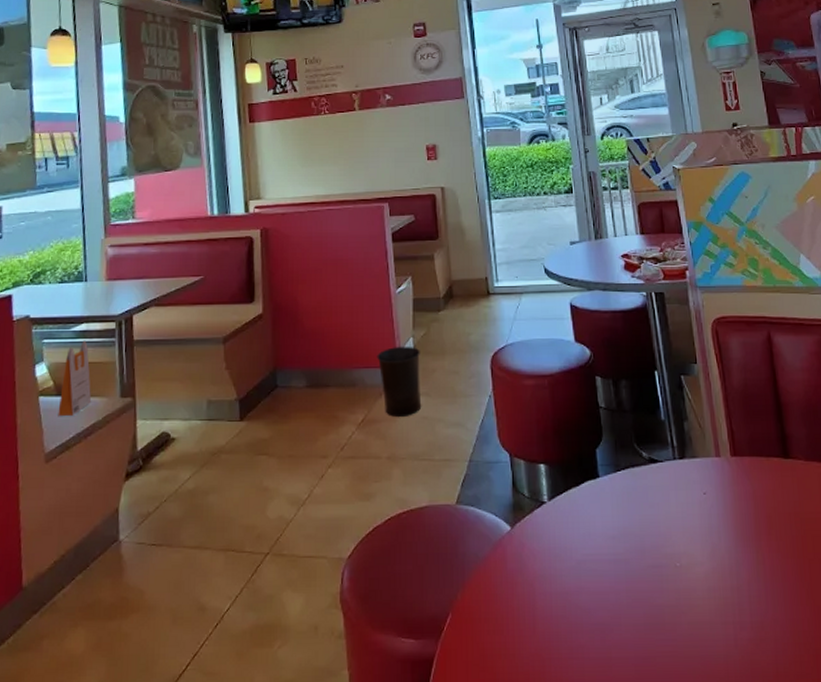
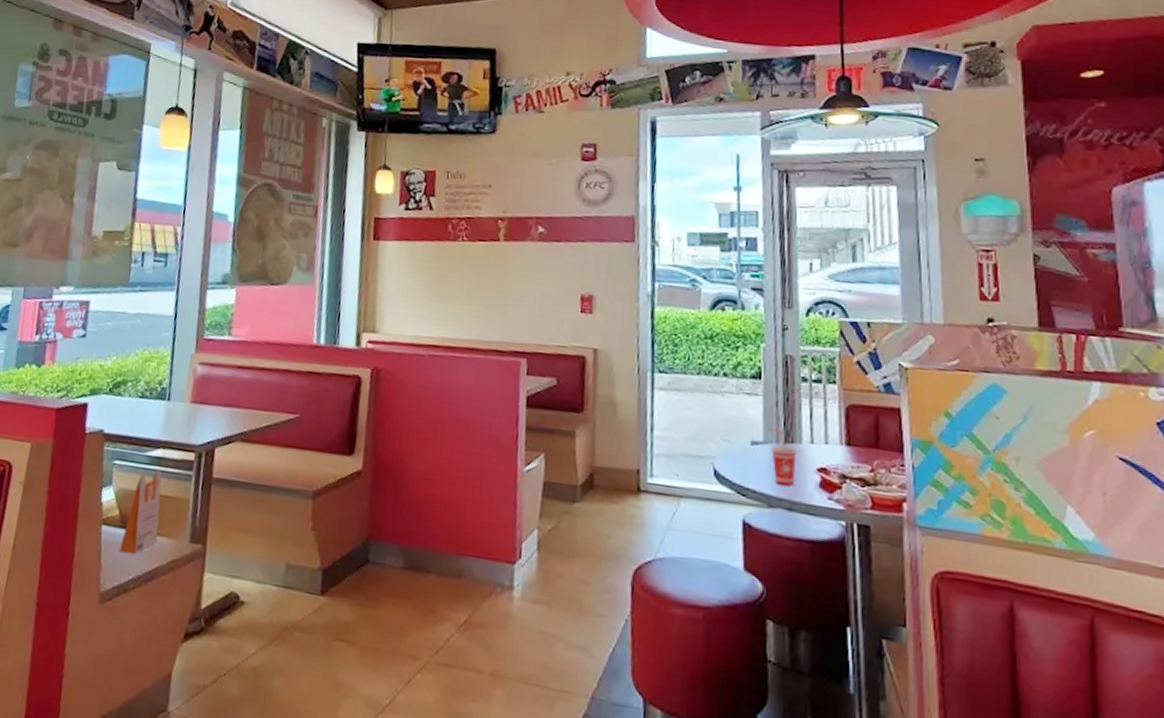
waste bin: present [377,346,422,417] -> none [491,537,545,627]
beverage cup: none [582,230,605,272] -> present [768,428,798,486]

